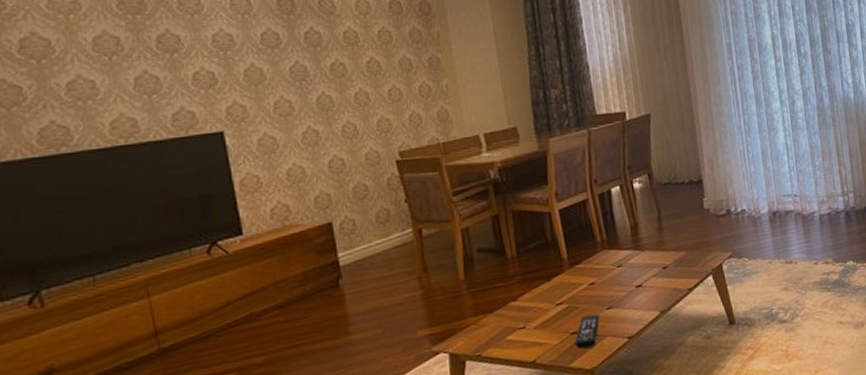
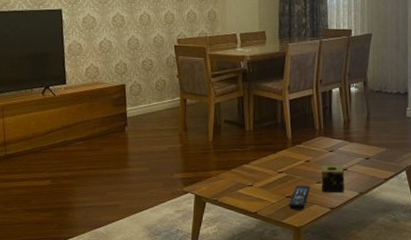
candle: none [610,281,642,320] -> present [321,165,345,193]

